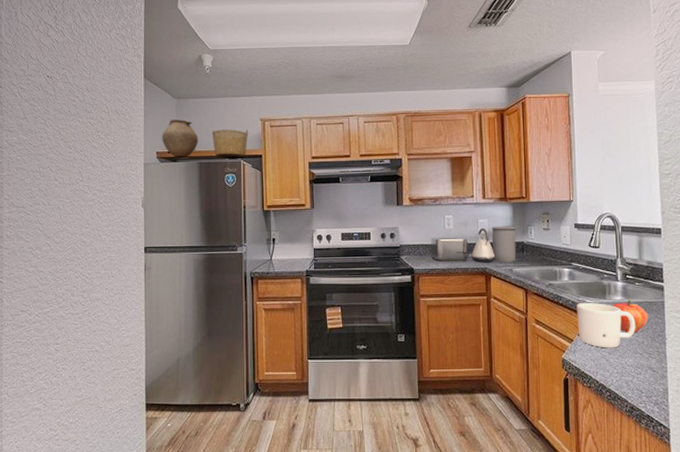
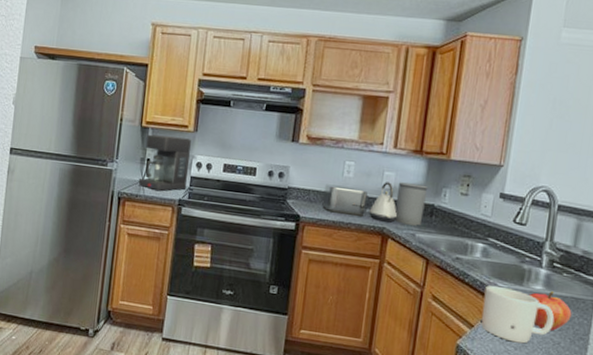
ceramic pot: present [162,119,198,158] -> none [42,12,81,57]
basket: present [211,129,249,160] -> none [96,29,137,66]
coffee maker: none [267,215,312,266] -> present [138,134,191,191]

